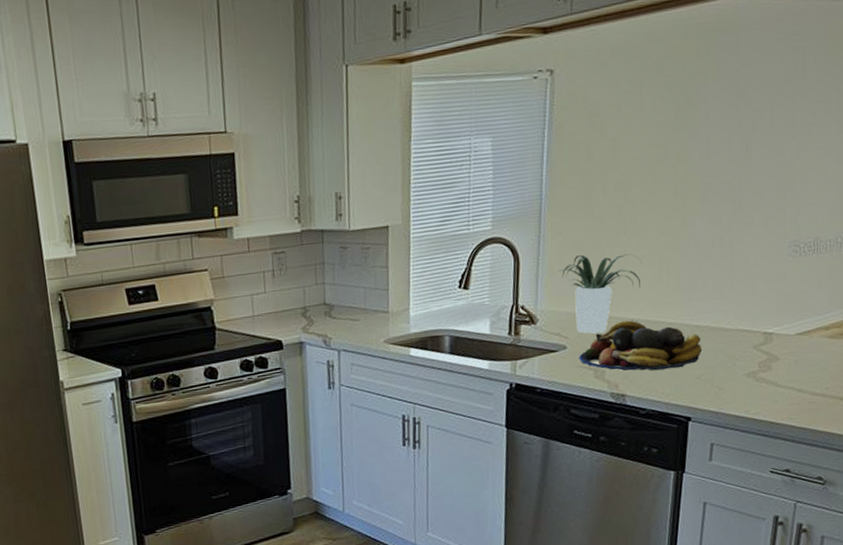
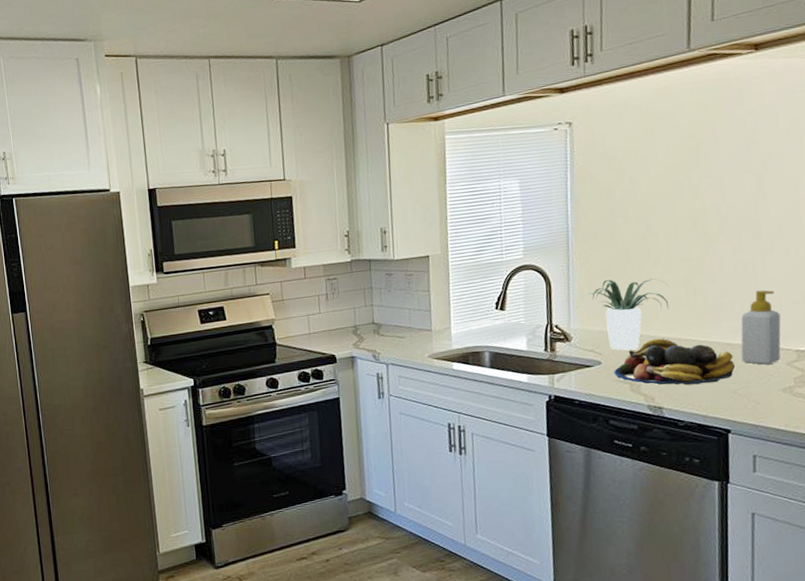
soap bottle: none [709,267,753,348] -> present [741,290,781,365]

